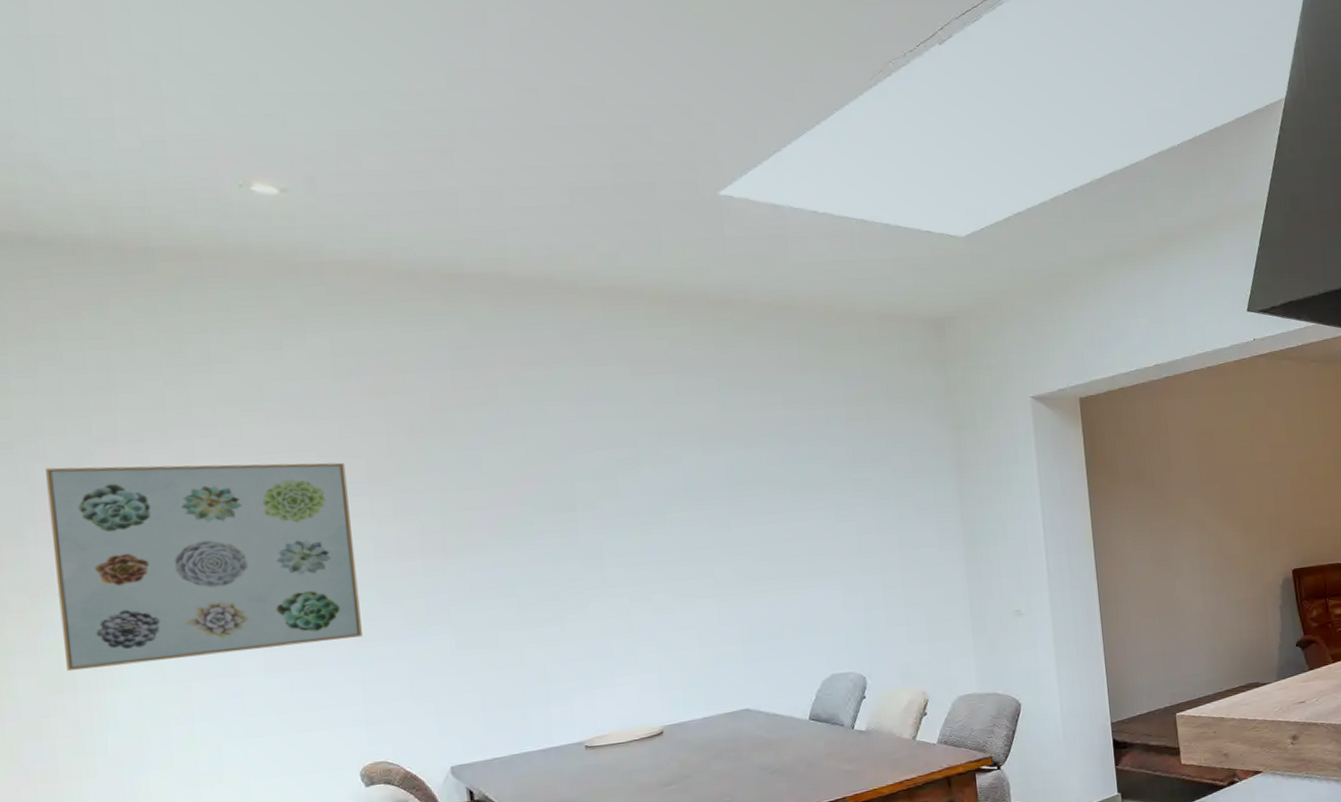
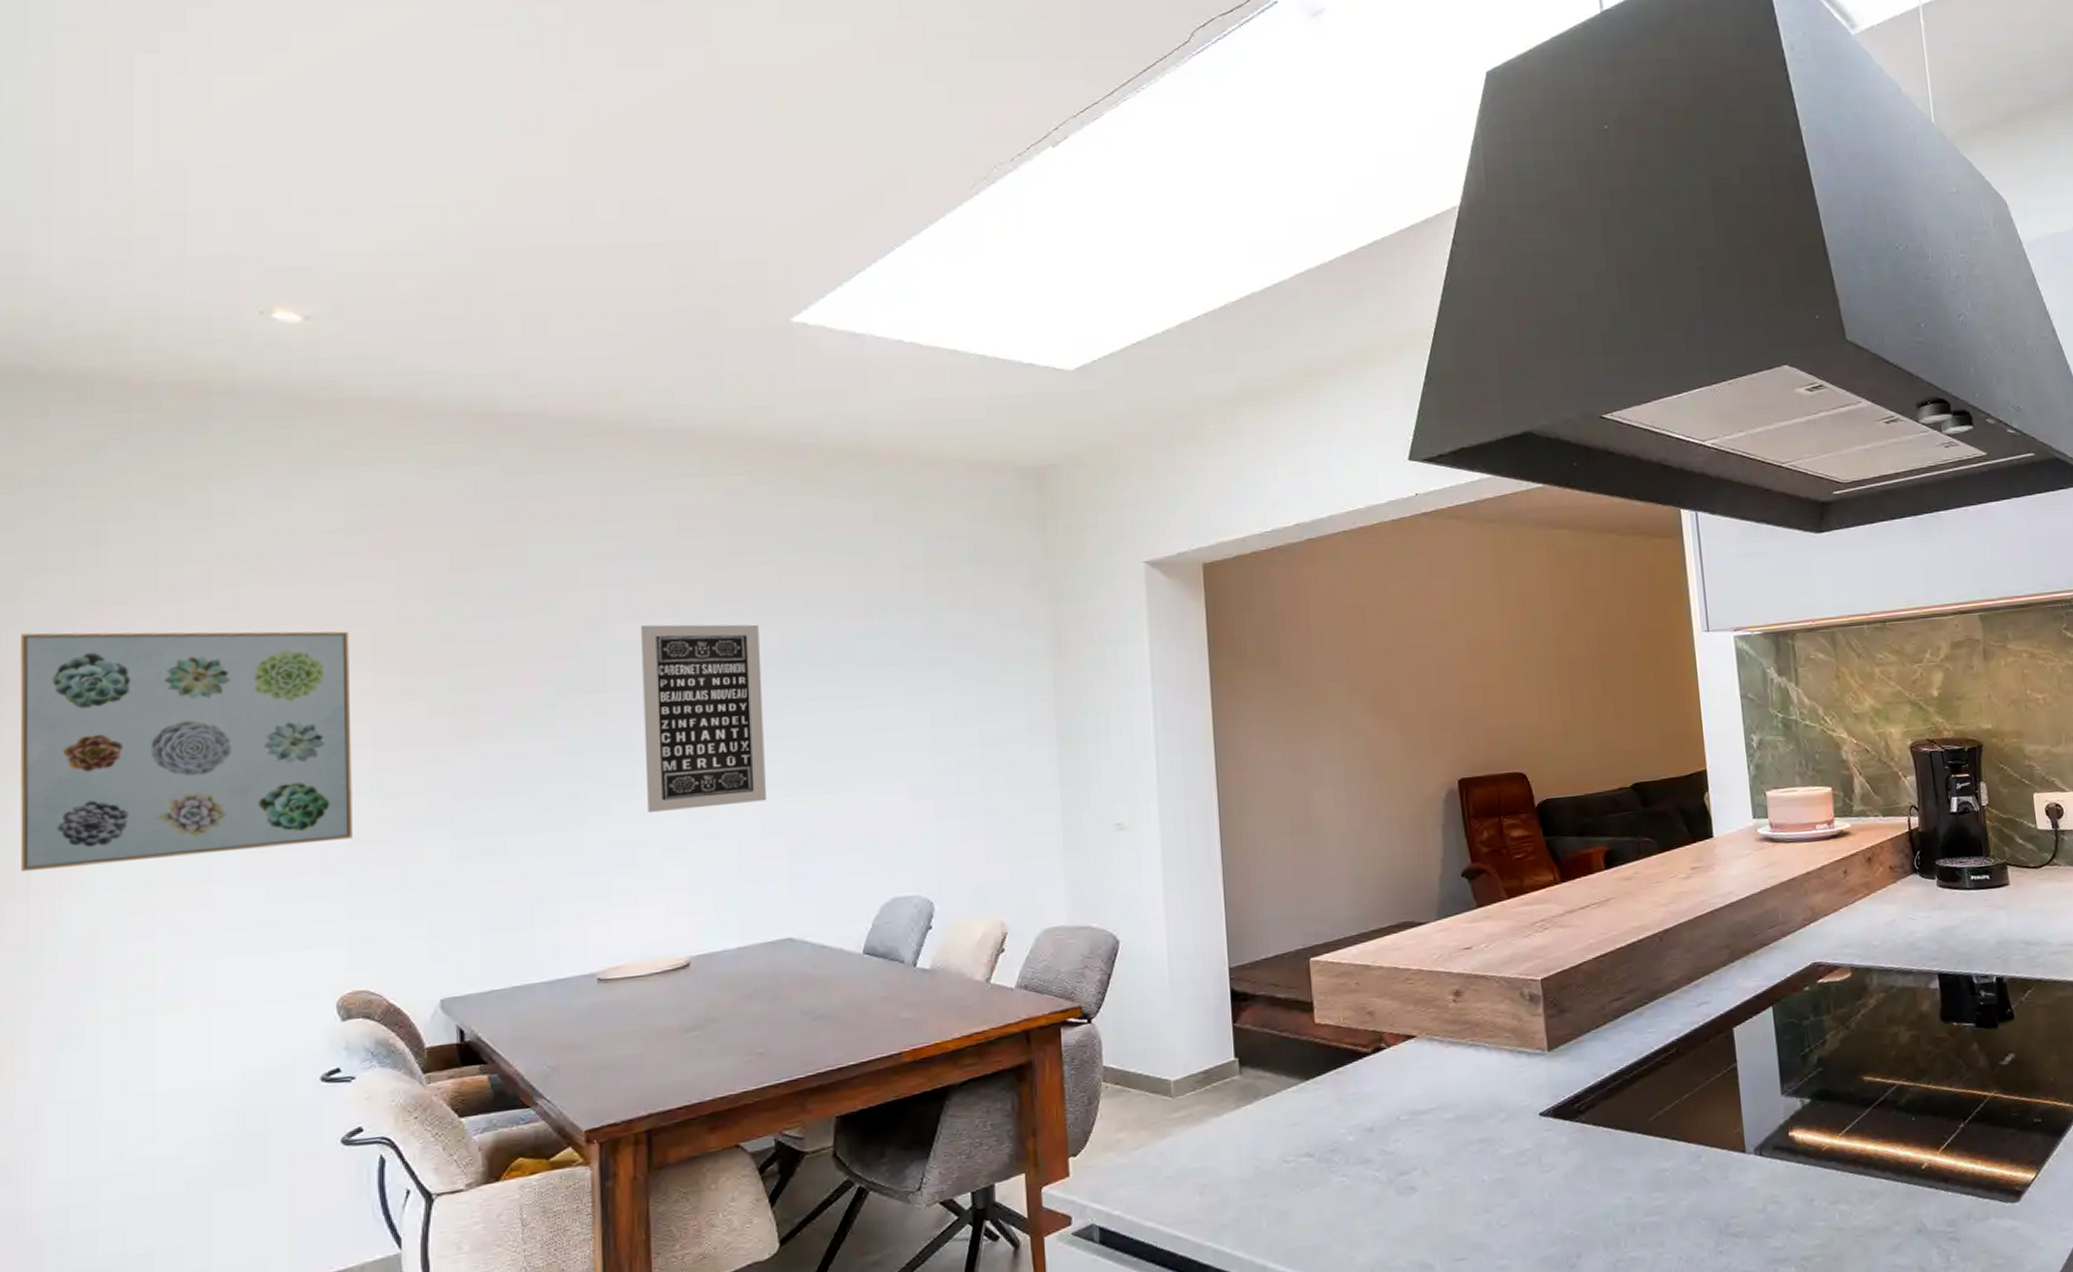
wall art: none [602,452,720,610] -> present [640,624,766,812]

